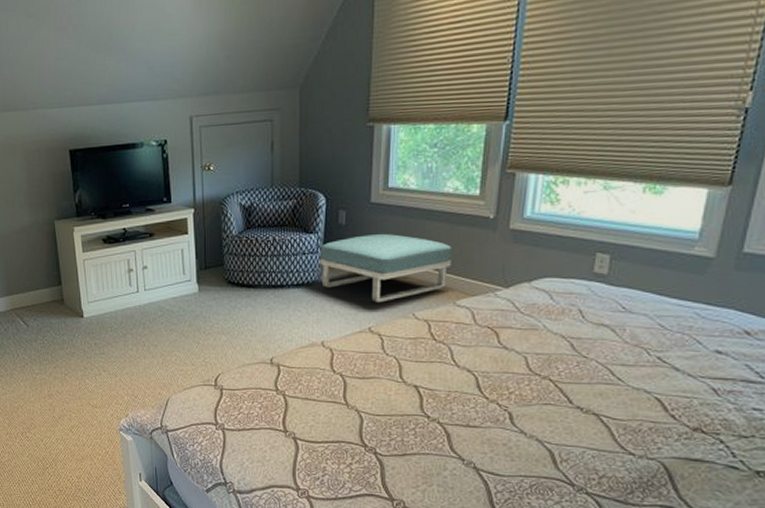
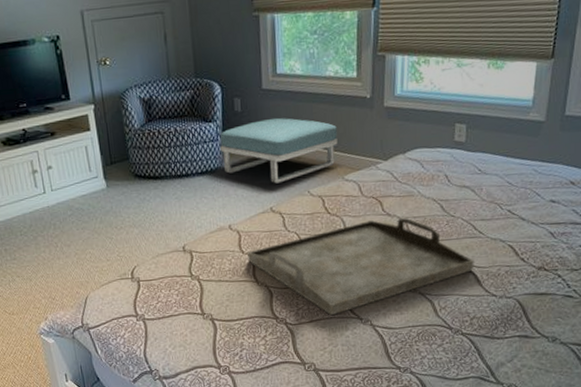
serving tray: none [339,352,609,452] -> present [247,217,474,316]

